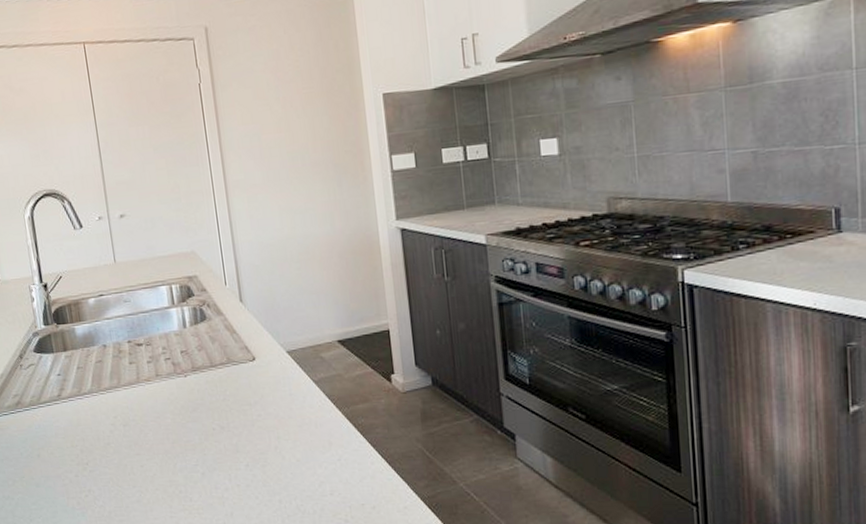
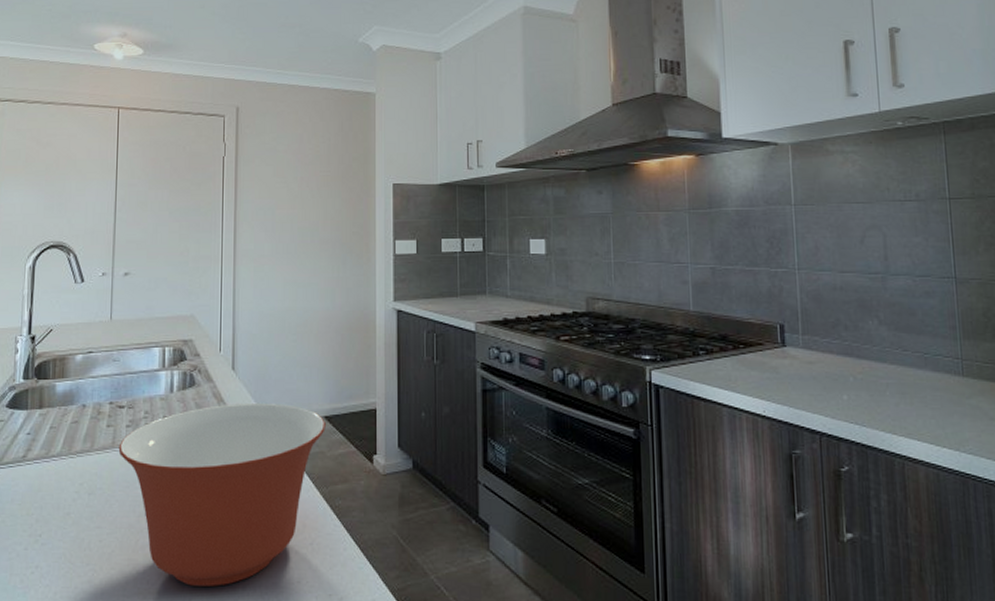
mixing bowl: none [143,331,340,501] -> present [118,404,325,587]

